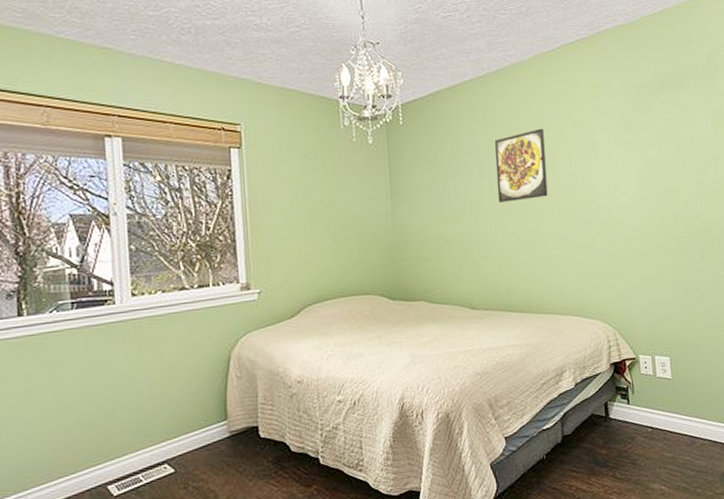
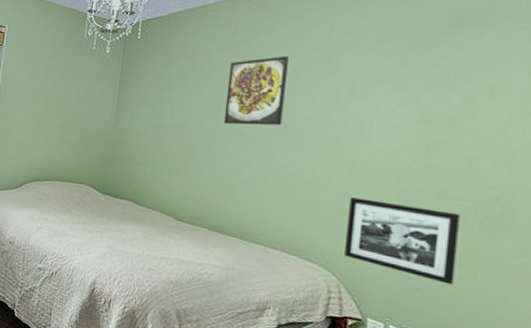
picture frame: none [611,249,691,310] -> present [344,197,460,285]

